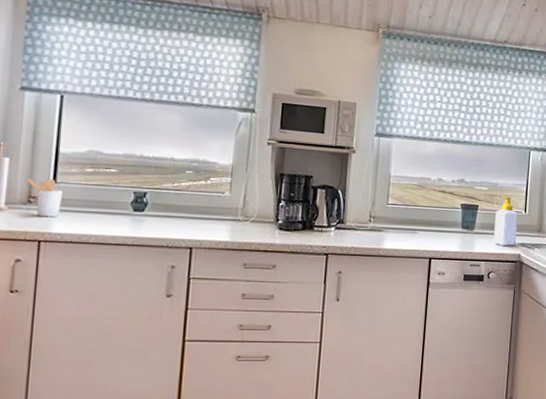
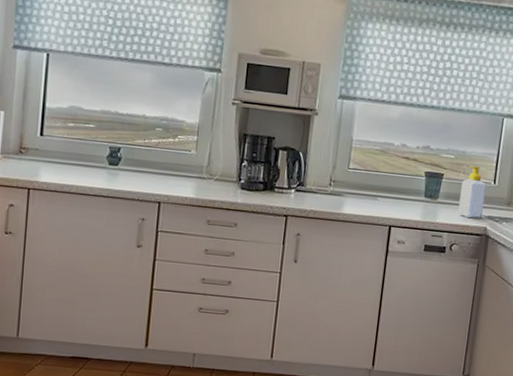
utensil holder: present [27,178,64,218] -> none [18,131,49,168]

